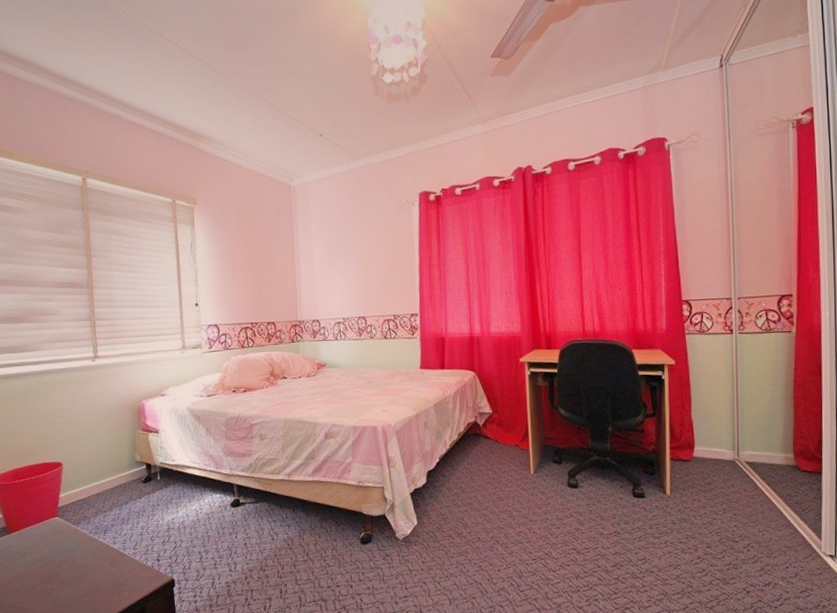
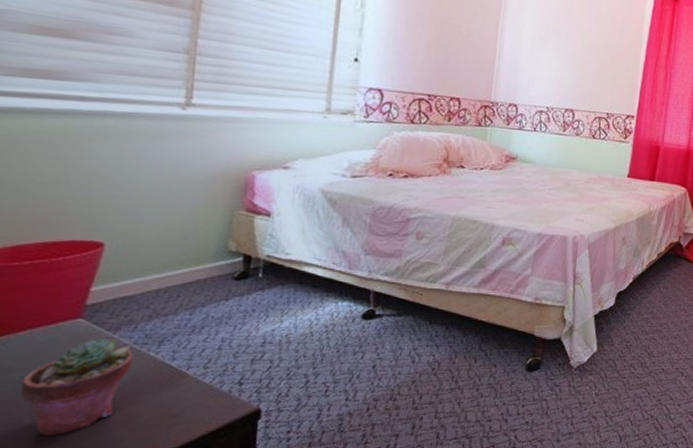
potted succulent: none [31,530,91,600] -> present [20,339,133,436]

